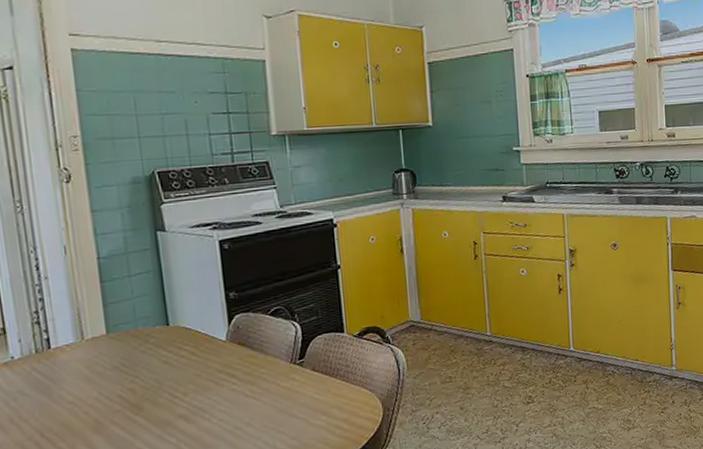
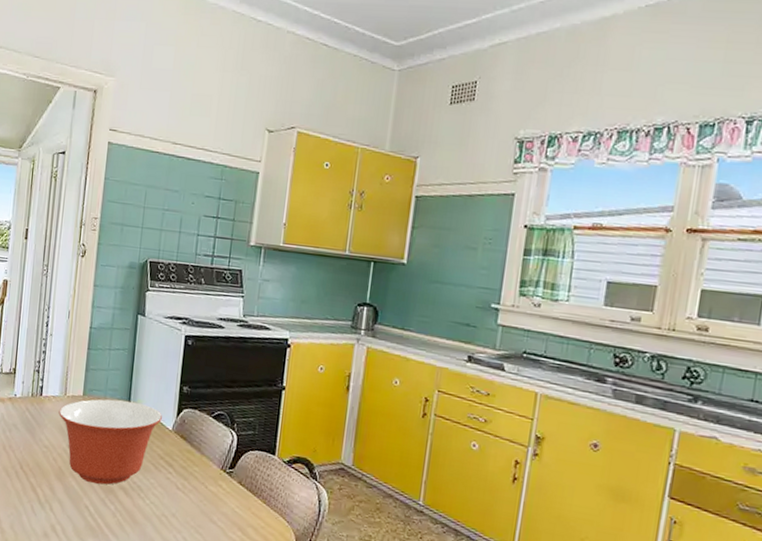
mixing bowl: none [78,323,212,424] -> present [59,399,162,485]

